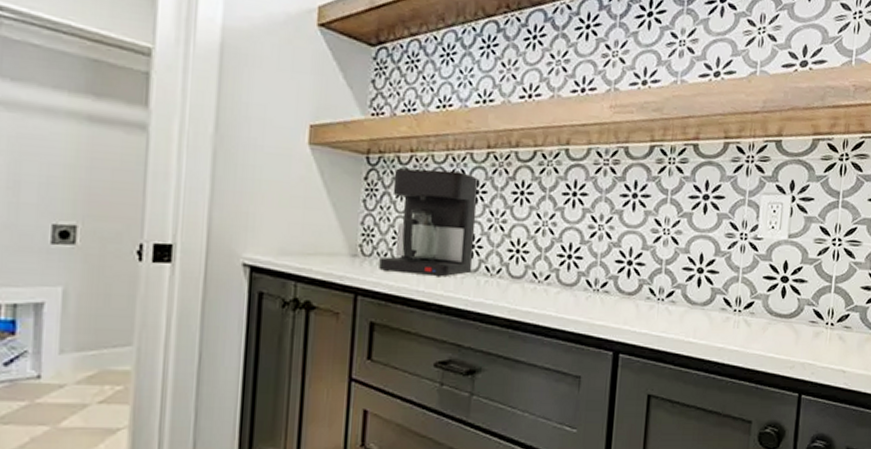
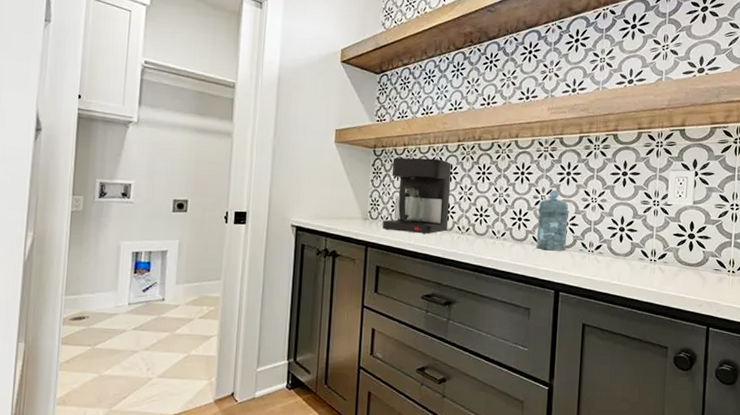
canister: none [590,217,635,300] -> present [536,189,570,252]

